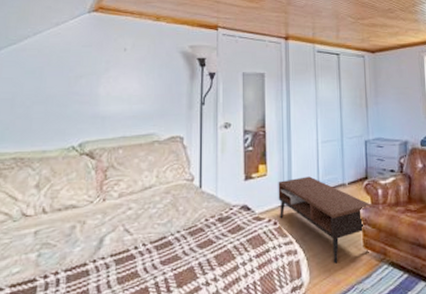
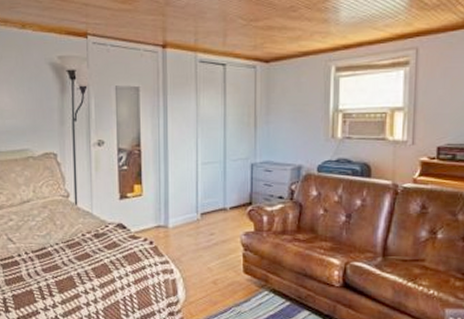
coffee table: present [278,176,372,264] -> none [154,199,255,286]

